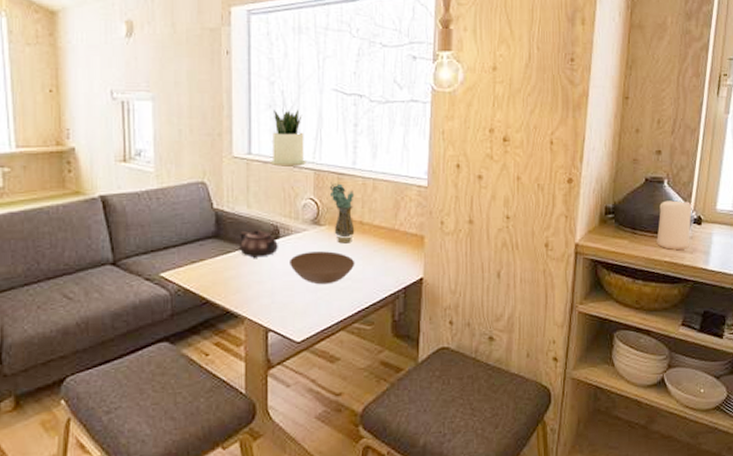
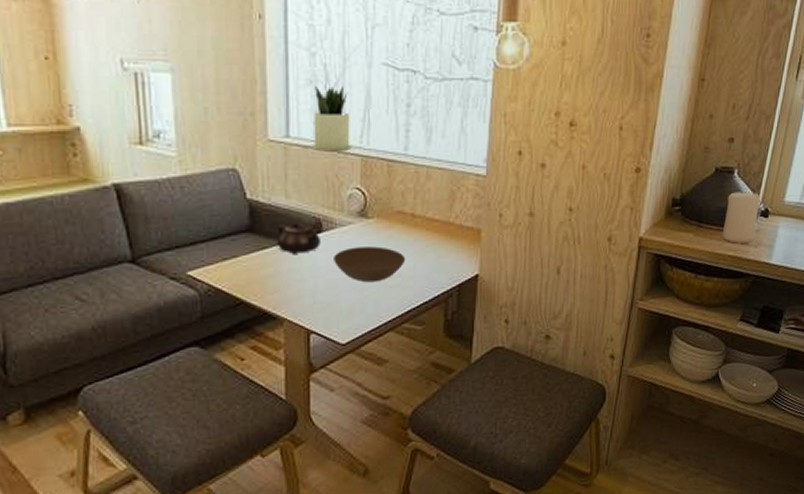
vase: present [329,182,355,244] -> none [378,170,406,238]

